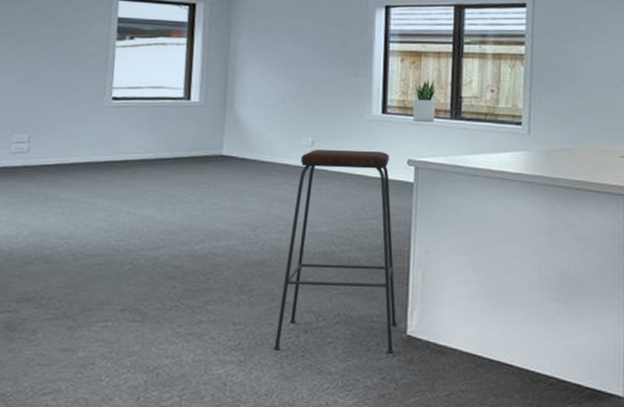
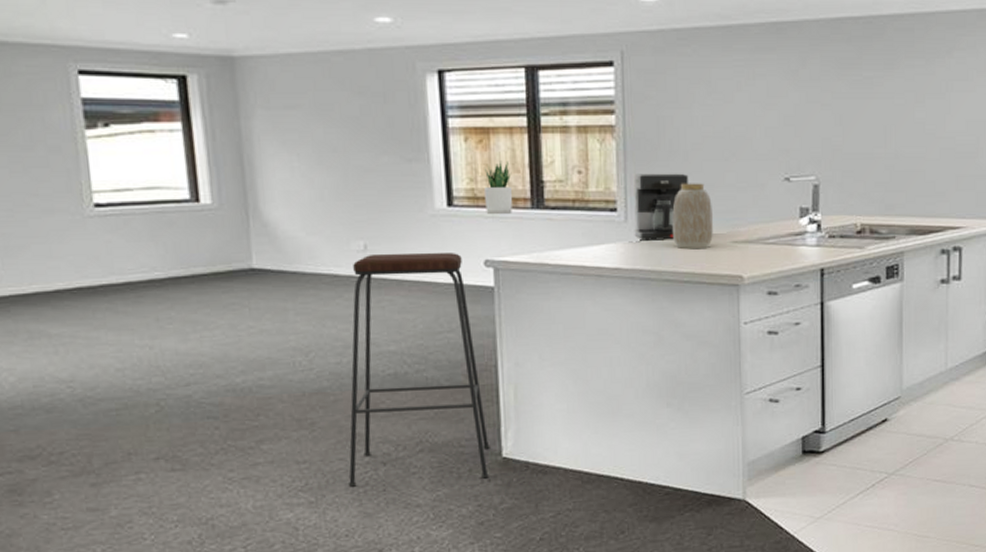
coffee maker: none [535,94,585,152] -> present [633,173,689,241]
vase: none [567,104,605,162] -> present [671,183,714,250]

